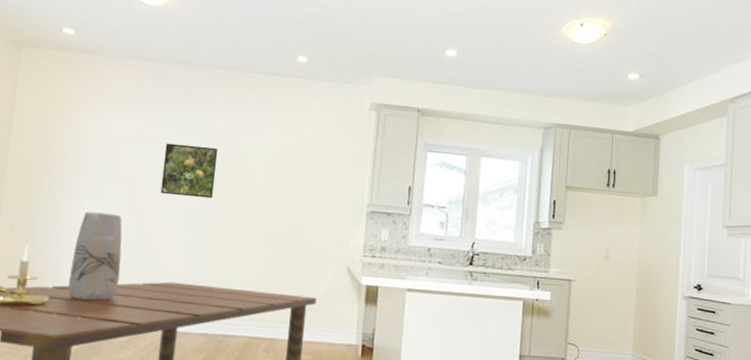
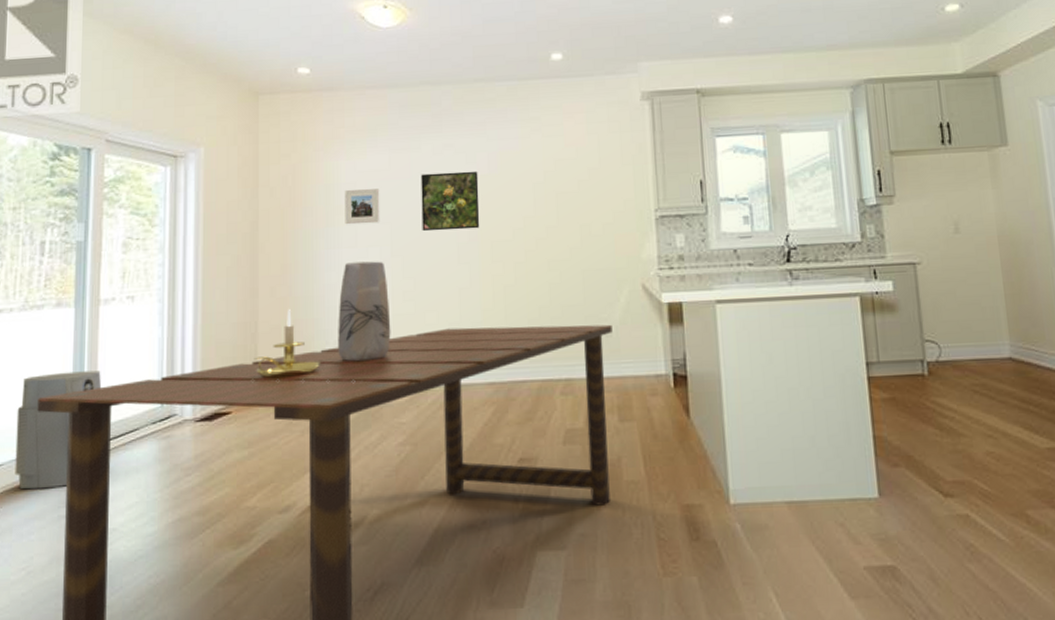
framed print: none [89,146,126,181] -> present [344,189,380,225]

